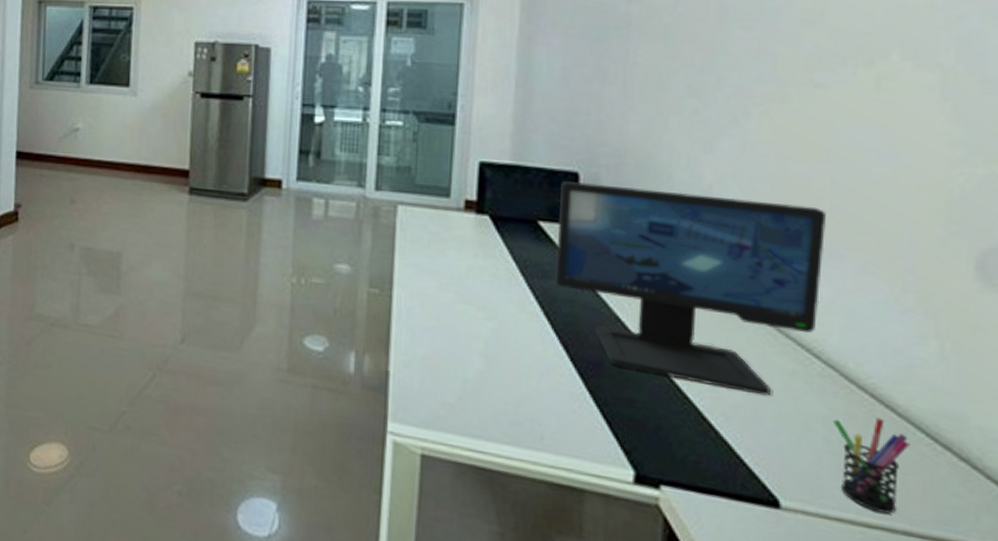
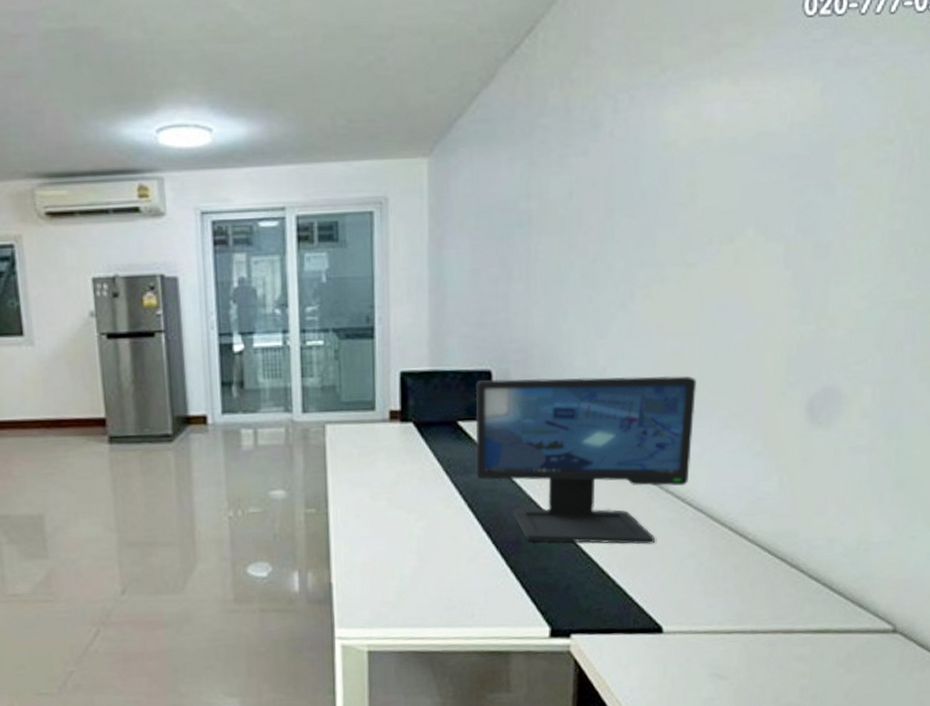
pen holder: present [832,417,910,514] -> none [701,545,757,620]

